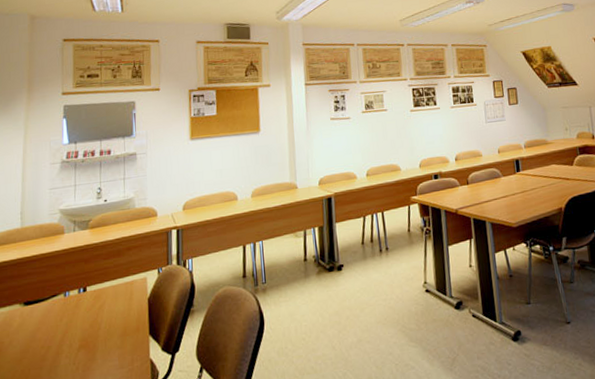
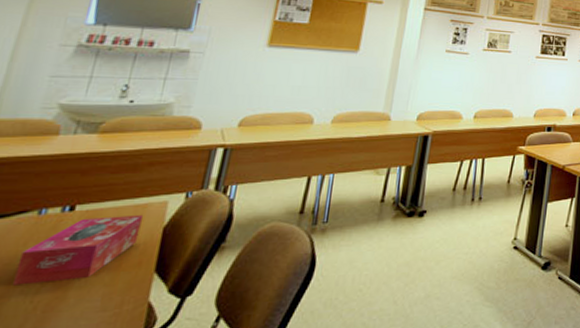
tissue box: none [59,290,133,352] -> present [13,214,143,285]

